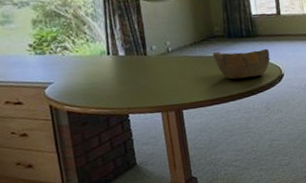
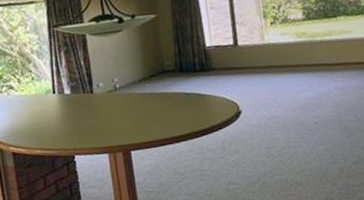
bowl: present [212,48,271,80] -> none [162,83,227,118]

